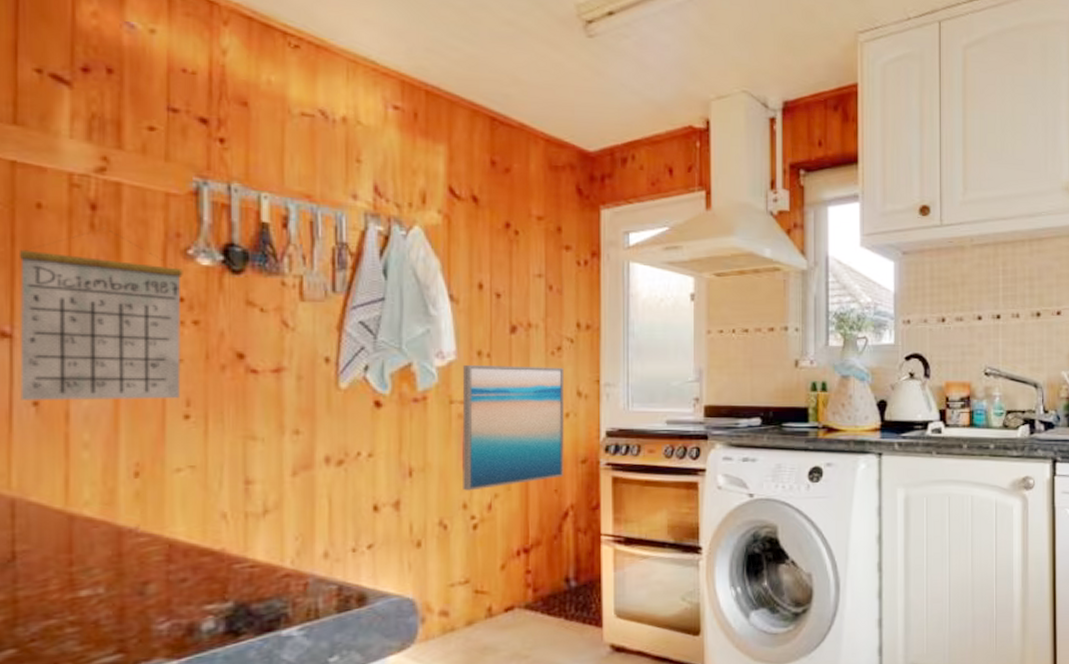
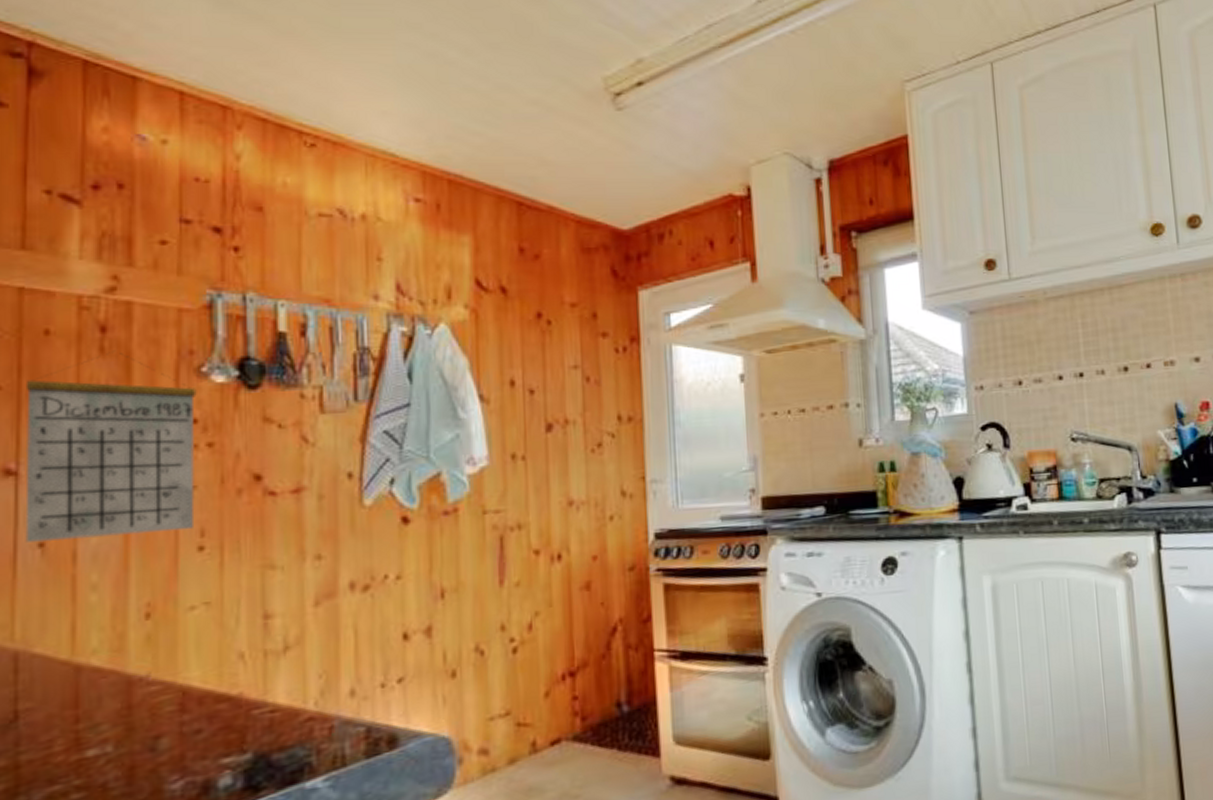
wall art: present [462,364,564,491] -> none [496,465,611,611]

